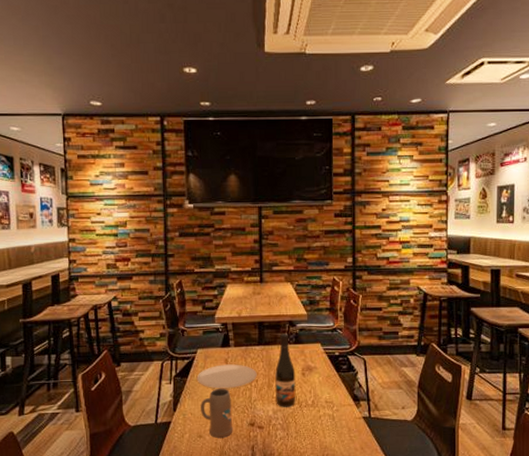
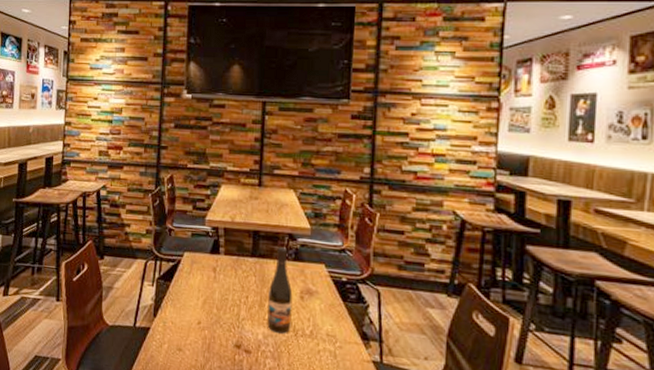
plate: present [196,364,257,389] -> none [180,273,248,302]
beer mug: present [201,388,233,438] -> none [182,298,217,356]

